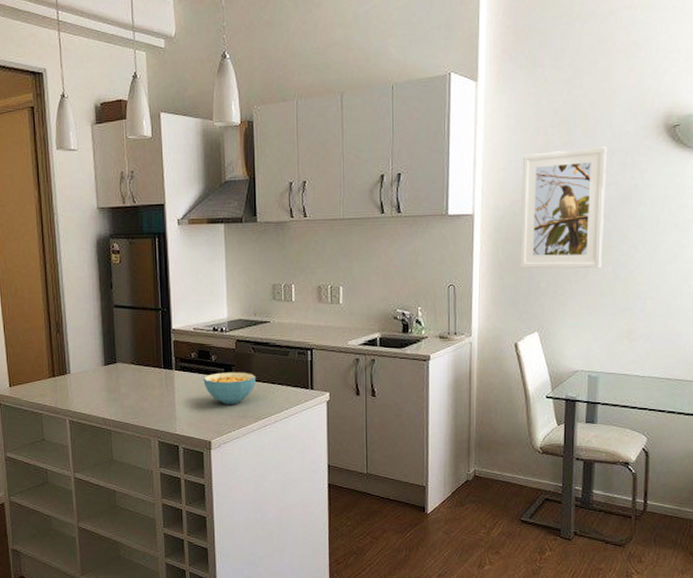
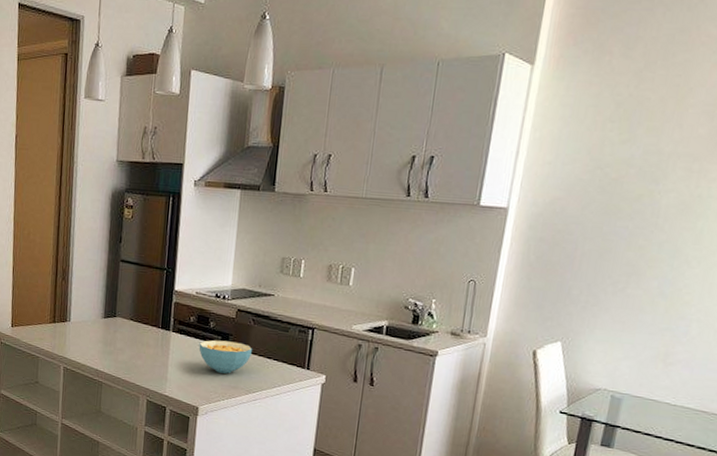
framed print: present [520,147,608,269] -> none [551,148,673,282]

